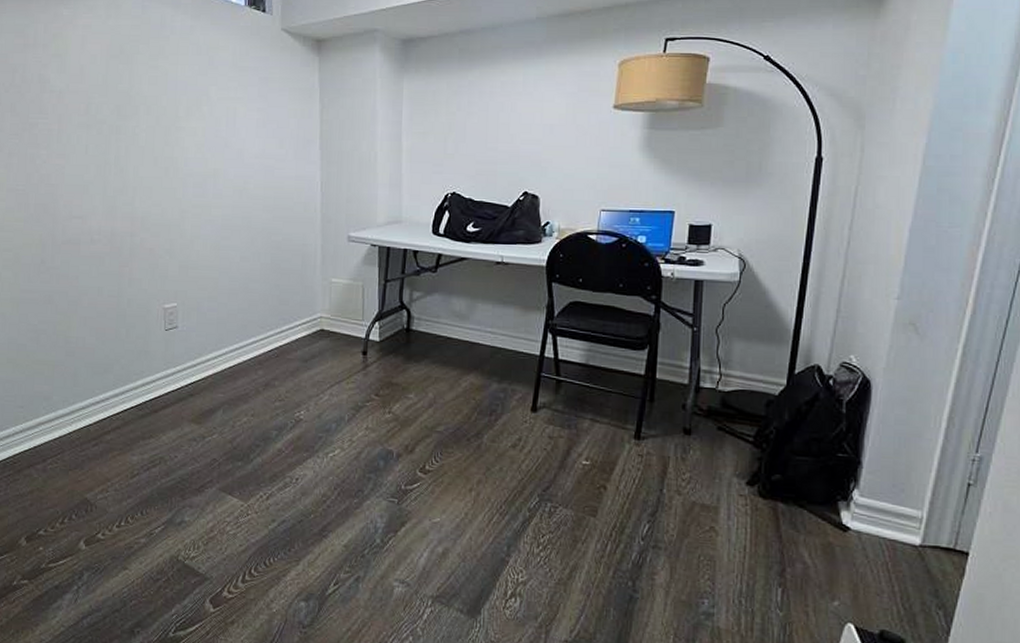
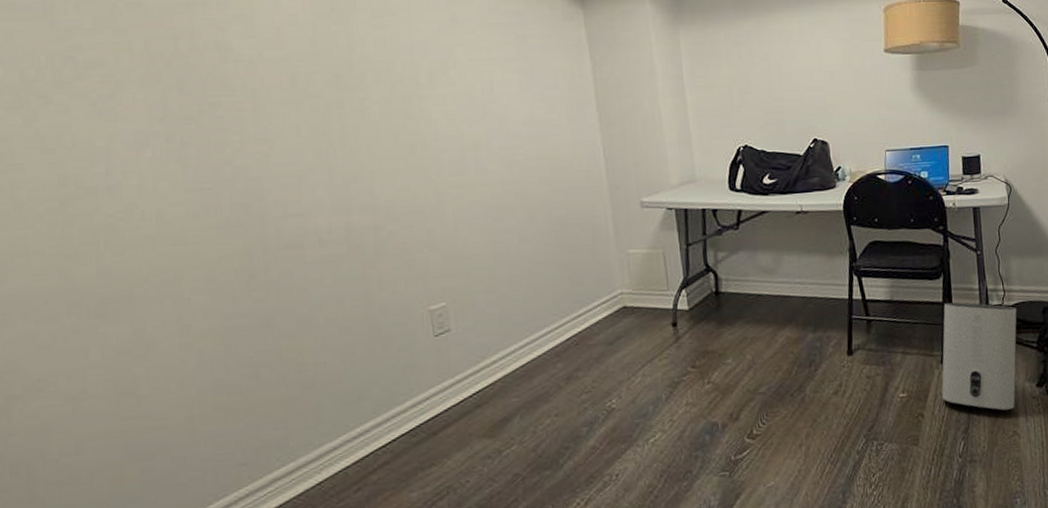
air purifier: none [630,377,733,503] -> present [941,302,1017,411]

